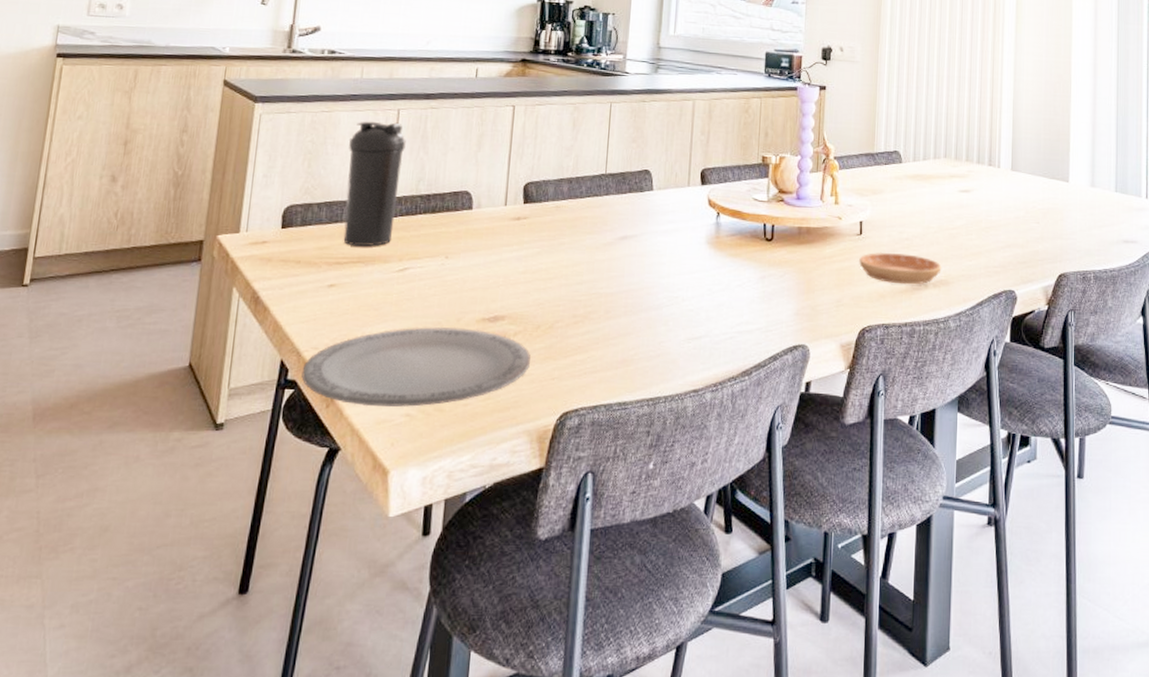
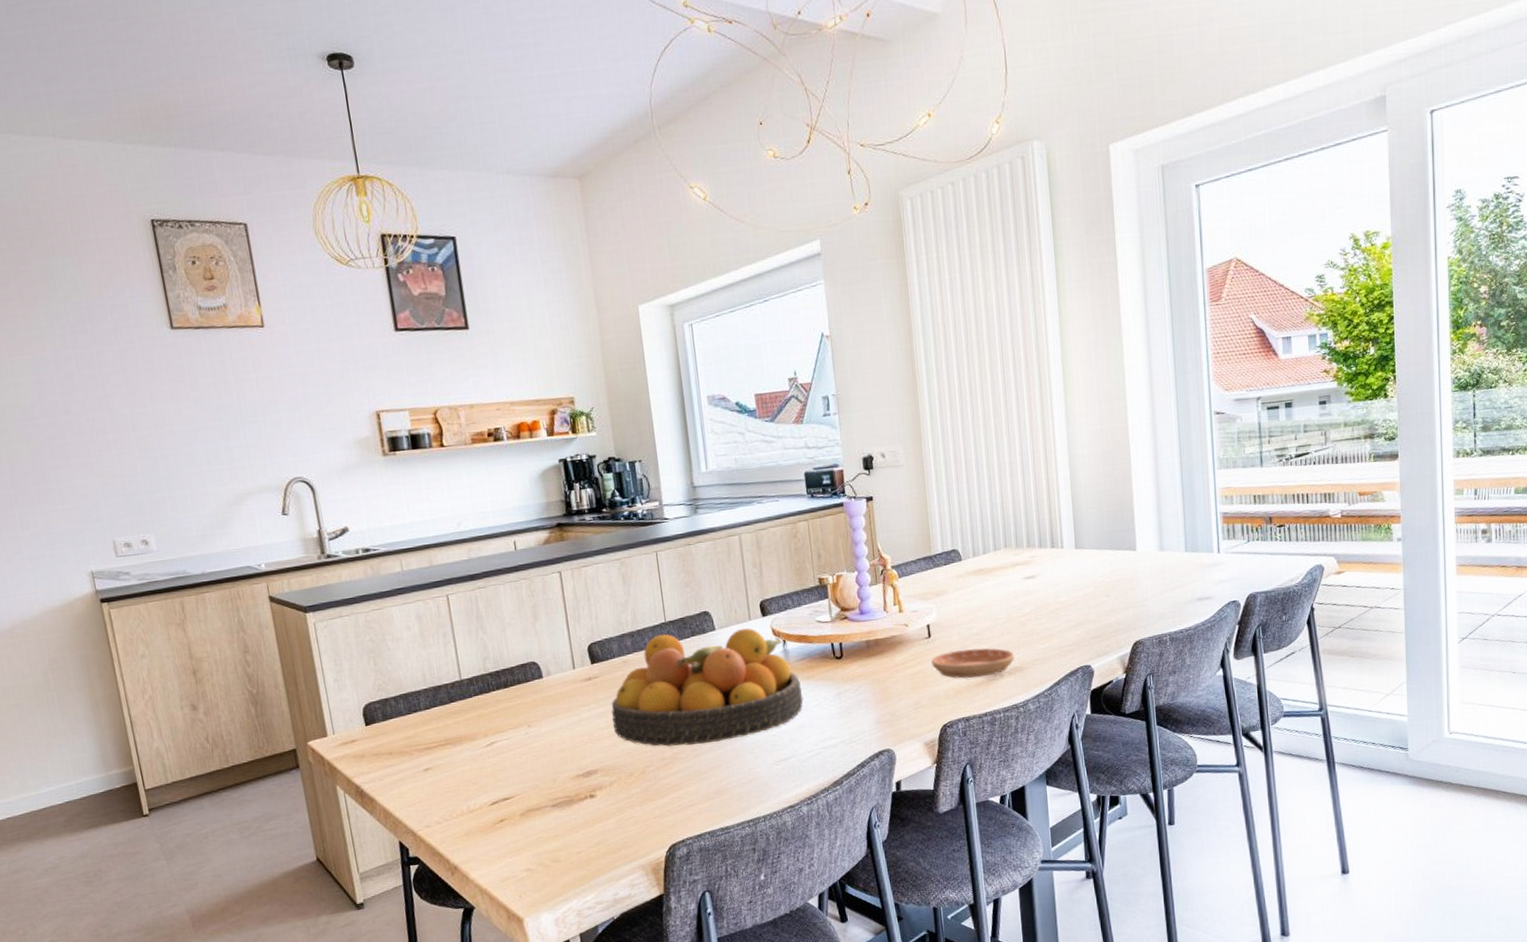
plate: present [301,327,530,407] -> none [421,786,631,869]
water bottle: present [343,121,406,247] -> none [407,608,472,731]
fruit bowl: none [531,185,728,308] -> present [611,628,804,747]

